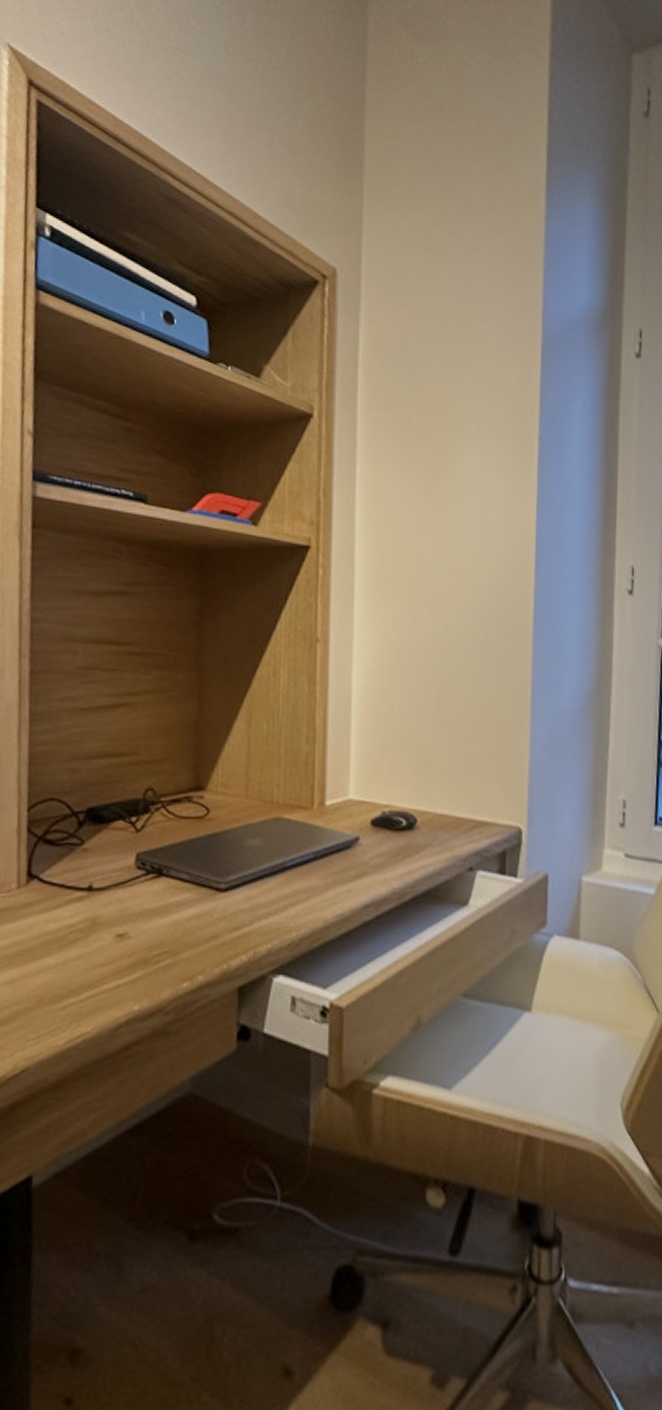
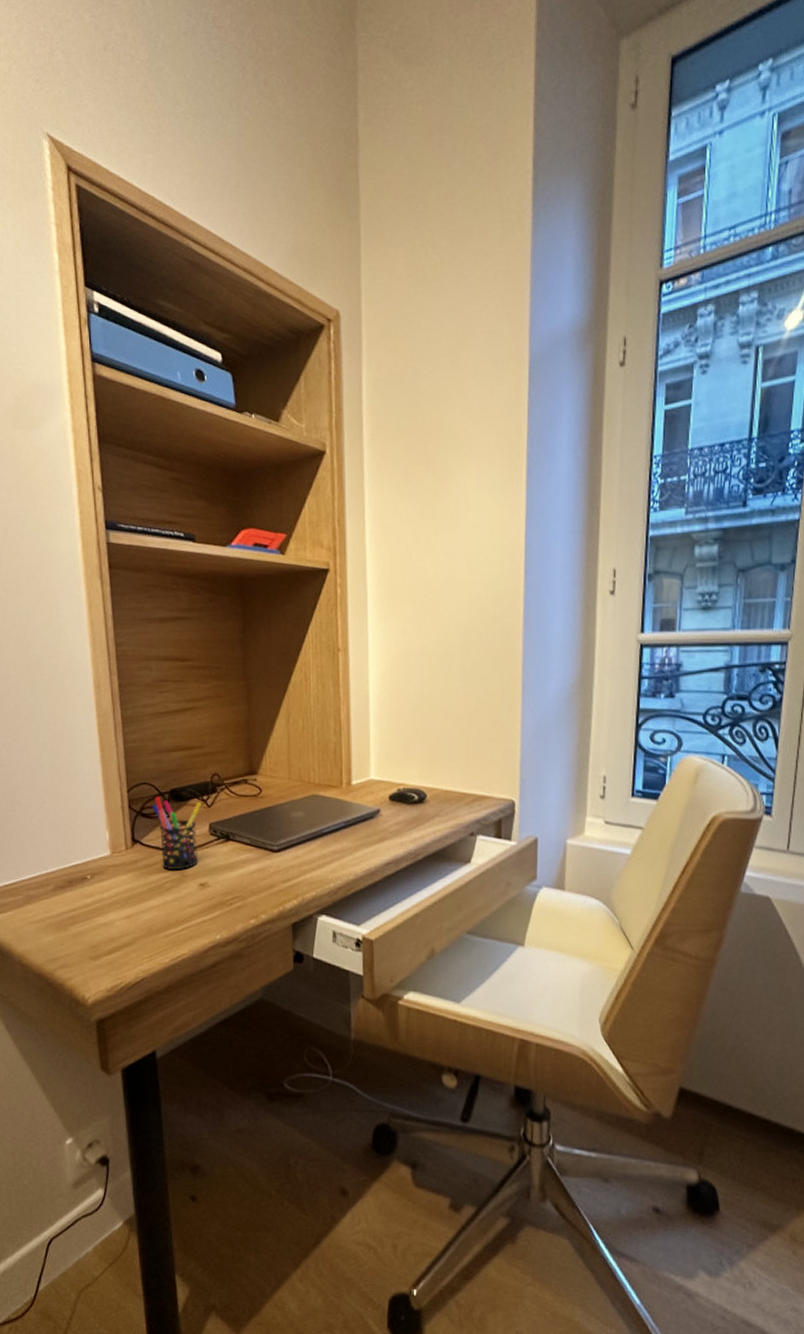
pen holder: none [59,816,129,915] -> present [152,796,202,870]

